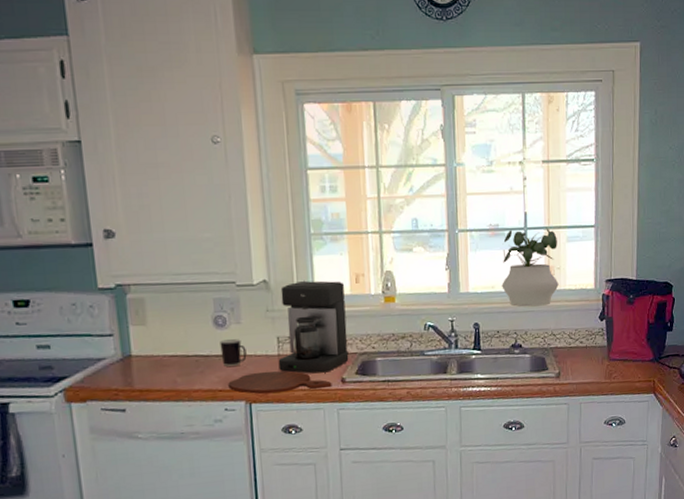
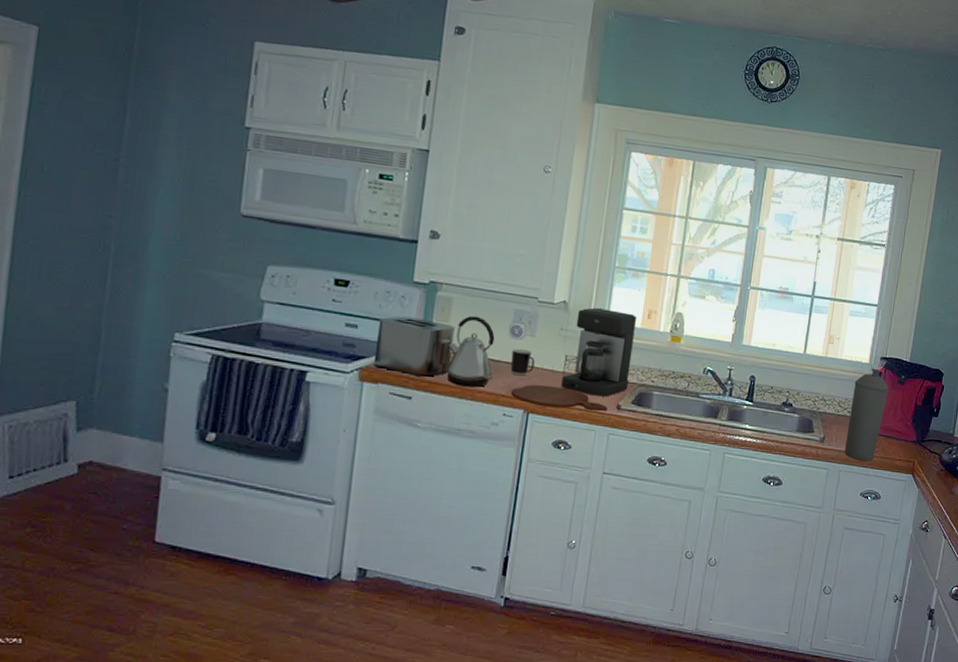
toaster: none [71,326,158,388] -> present [373,316,455,378]
kettle: none [151,313,206,390] -> present [447,315,495,388]
potted plant: present [502,226,559,307] -> none [782,295,841,371]
canister: none [582,292,619,390] -> present [844,368,889,462]

